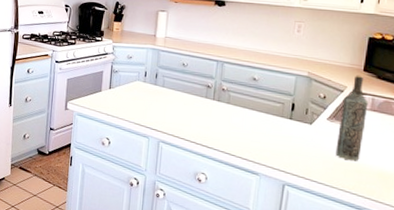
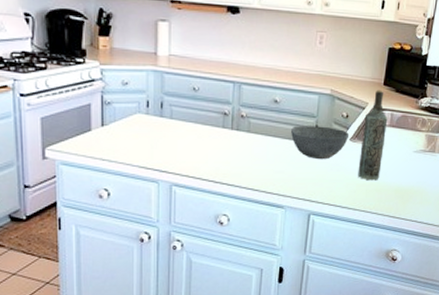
bowl: none [268,101,327,135] -> present [291,126,350,160]

